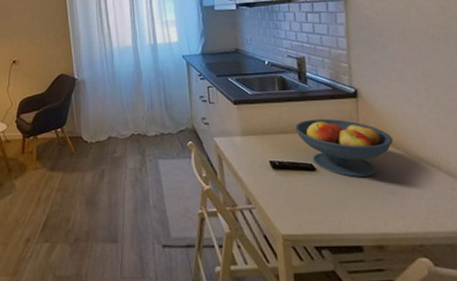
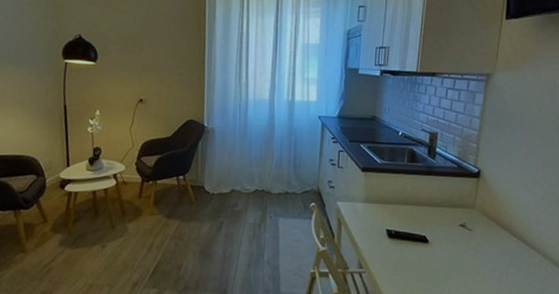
fruit bowl: present [295,118,393,177] -> none [416,193,503,253]

